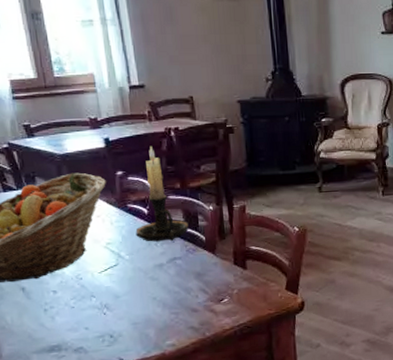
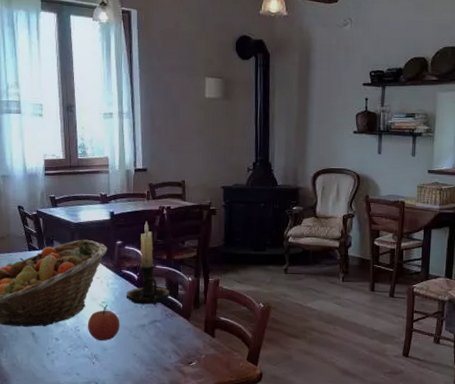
apple: none [91,246,133,288] -> present [87,305,120,341]

